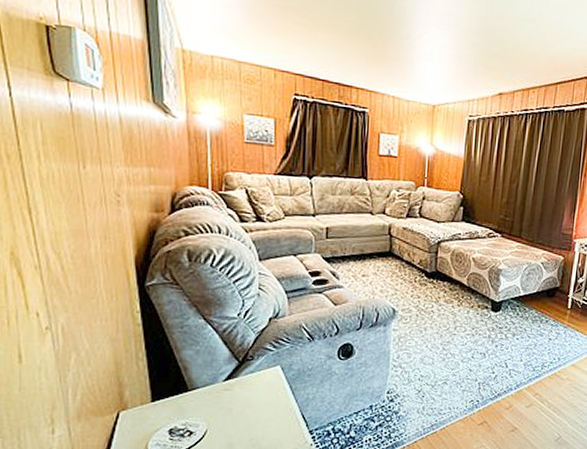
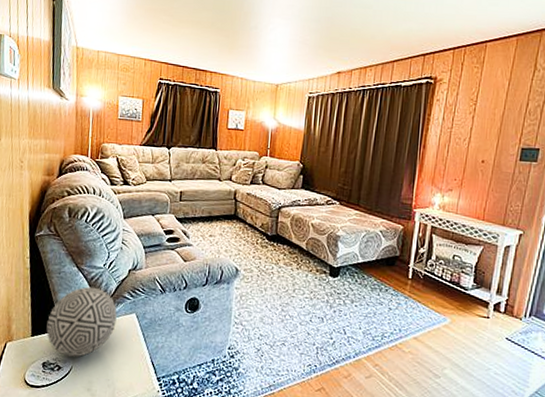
decorative ball: none [170,340,258,419] -> present [46,286,117,357]

